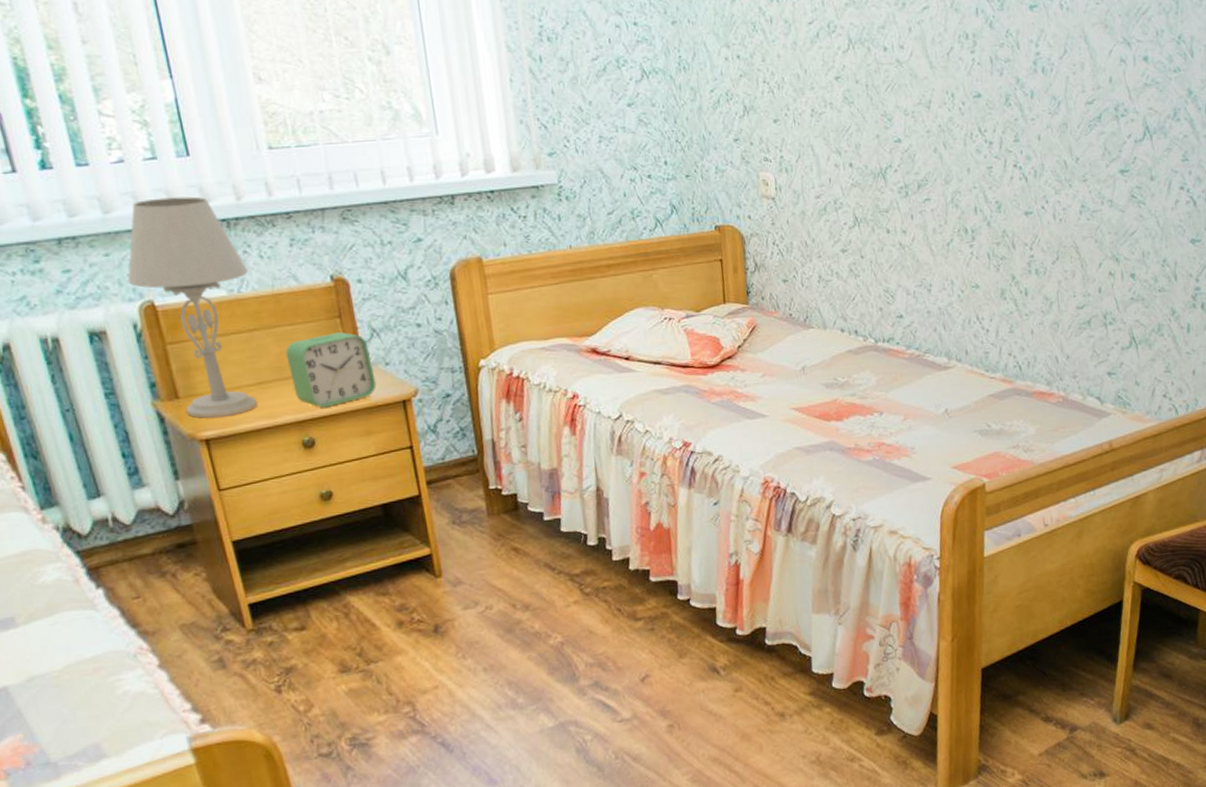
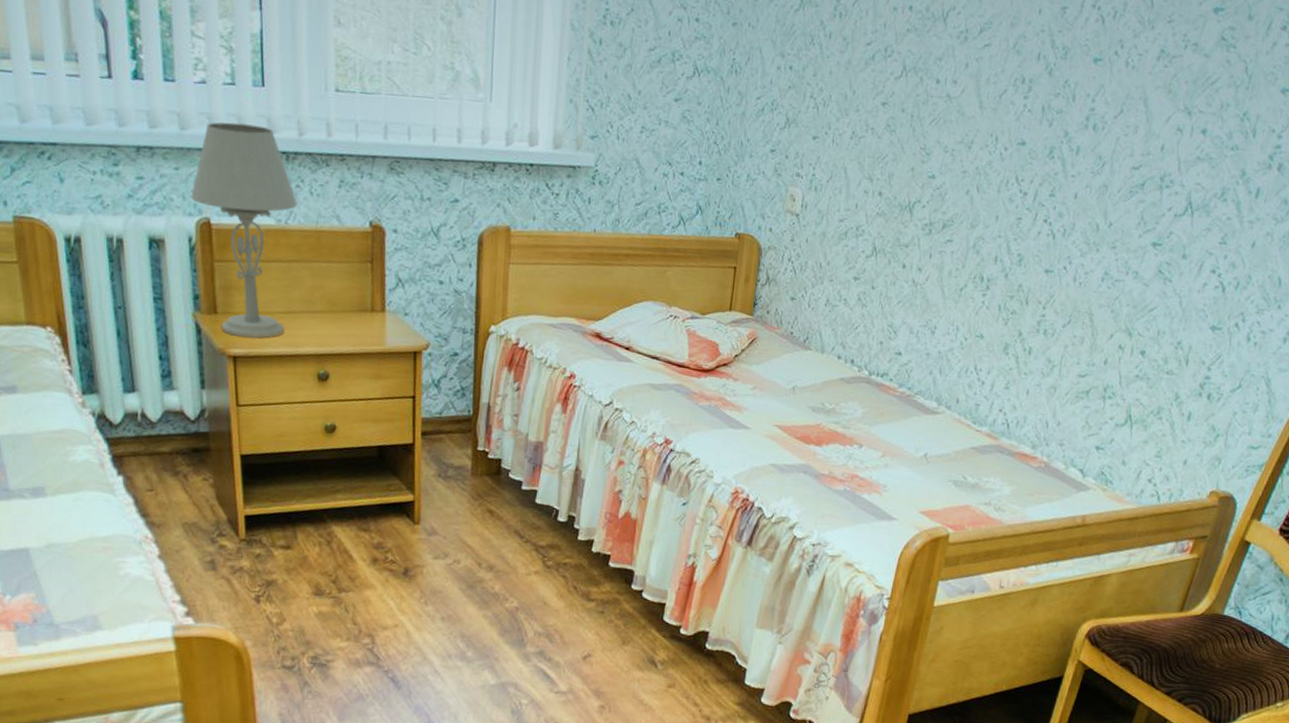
alarm clock: present [285,331,377,408] -> none [317,276,393,346]

